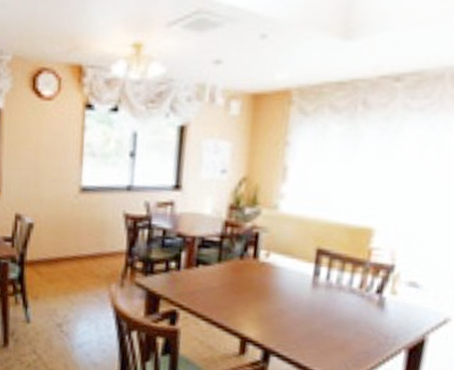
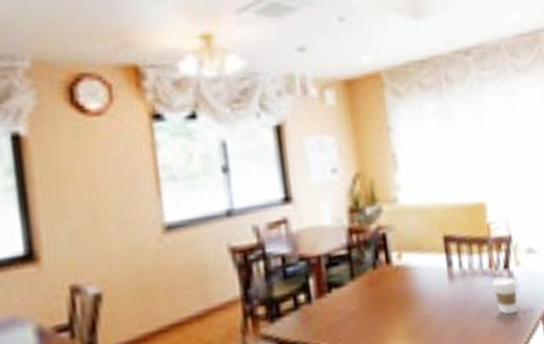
coffee cup: none [356,298,387,335] -> present [491,276,518,315]

